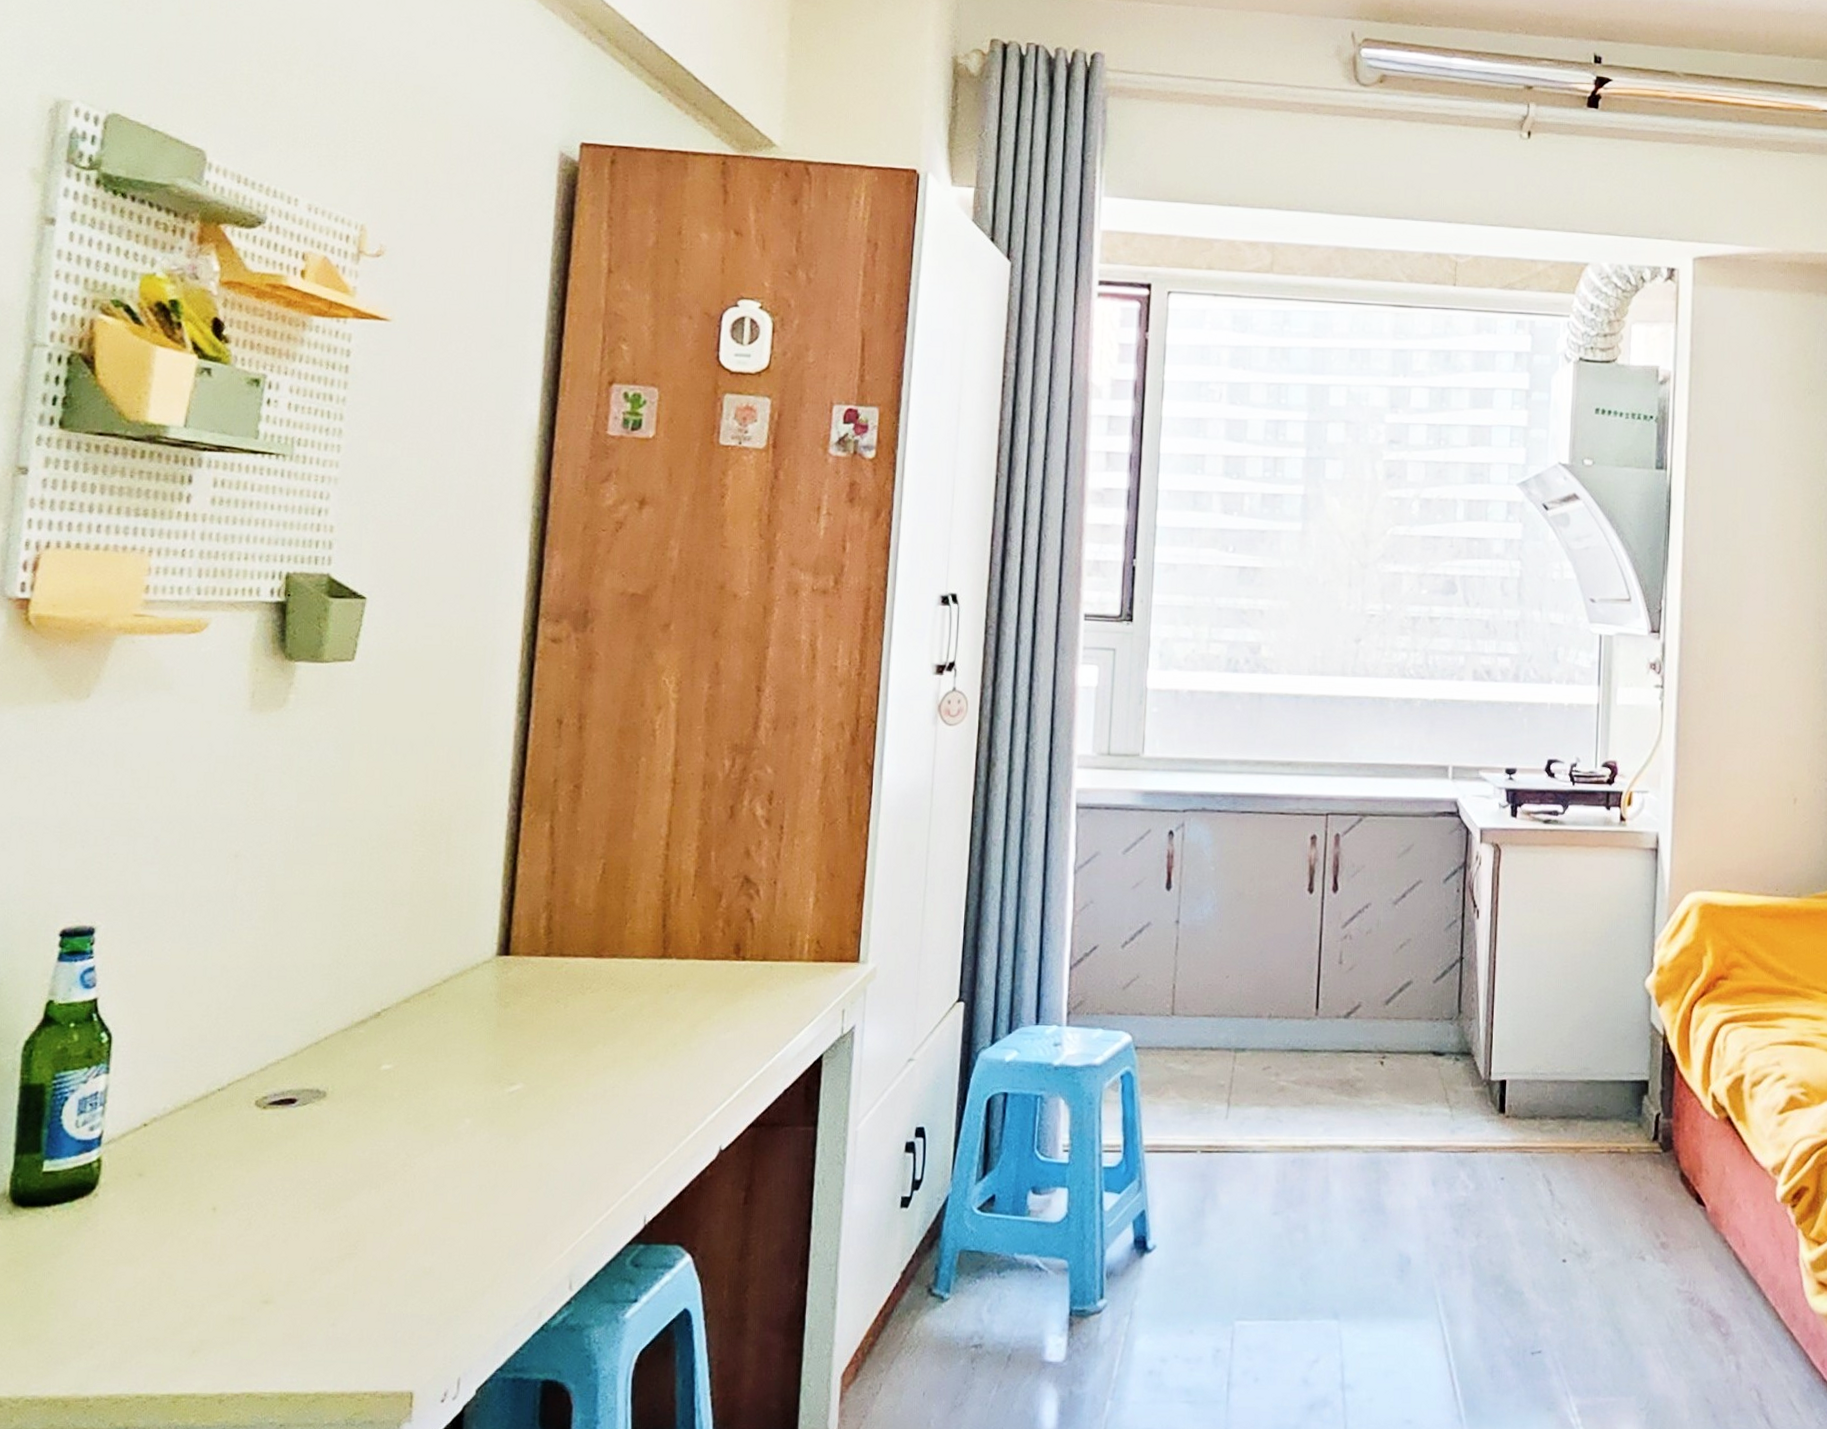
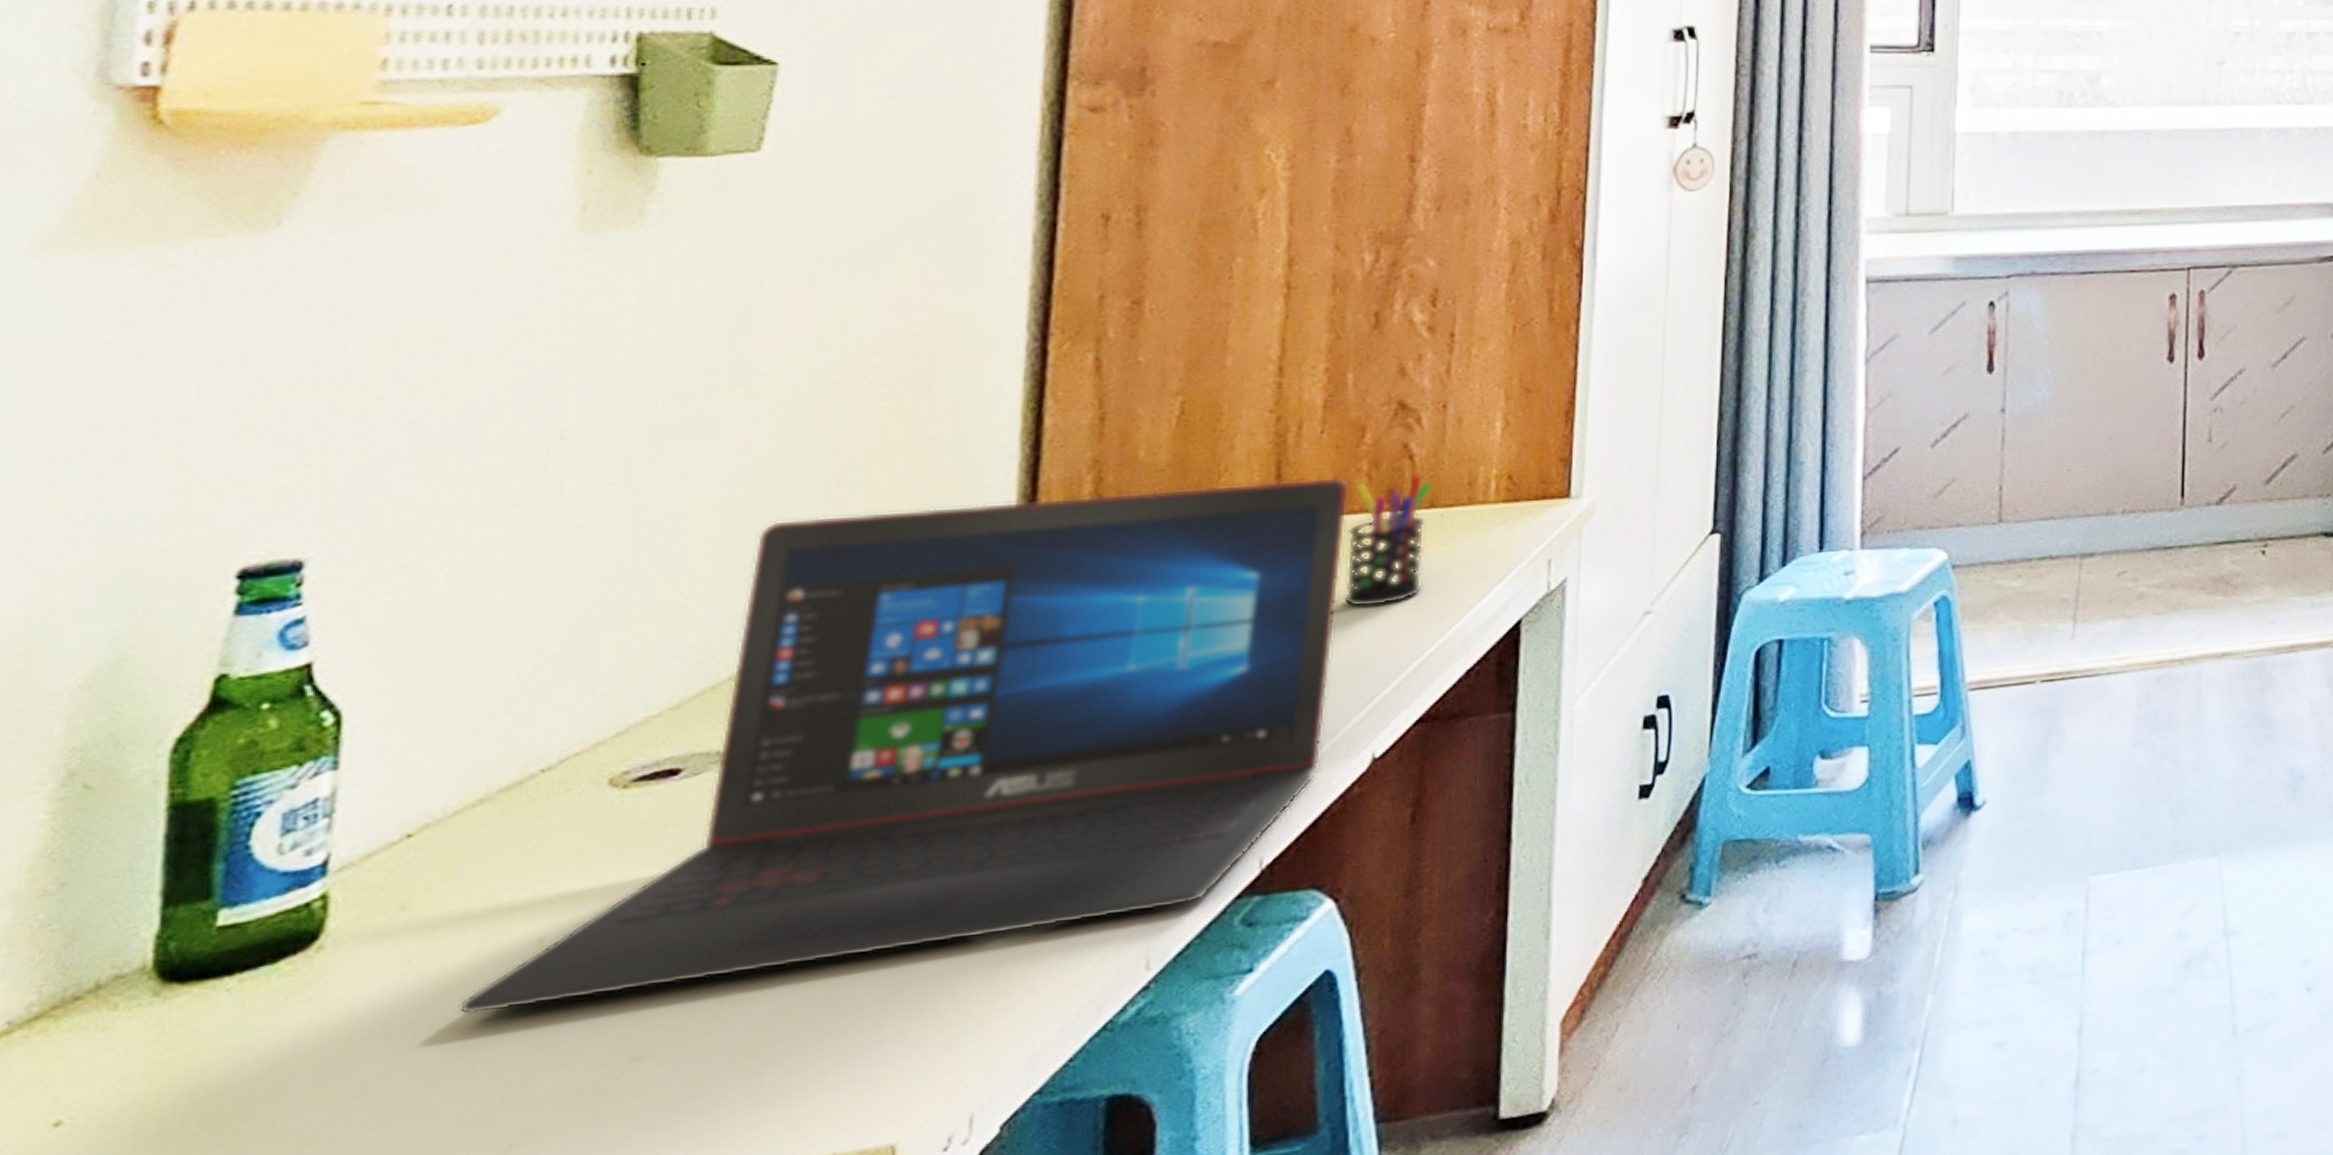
laptop: none [168,927,710,1256] -> present [458,476,1350,1015]
pen holder: none [704,932,765,1033] -> present [1344,472,1432,608]

